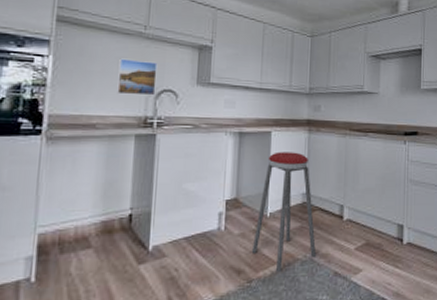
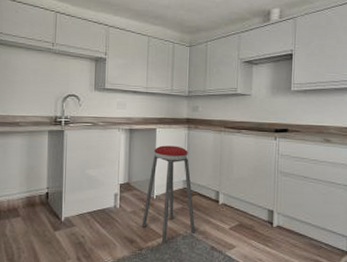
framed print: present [117,58,158,96] -> none [33,70,63,100]

